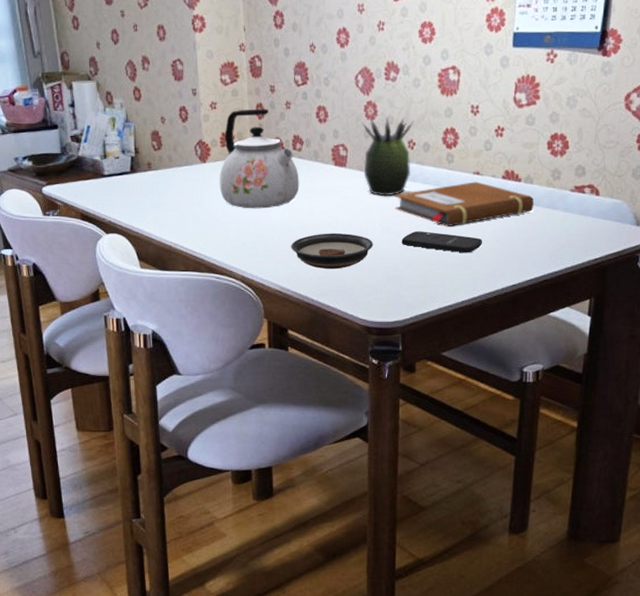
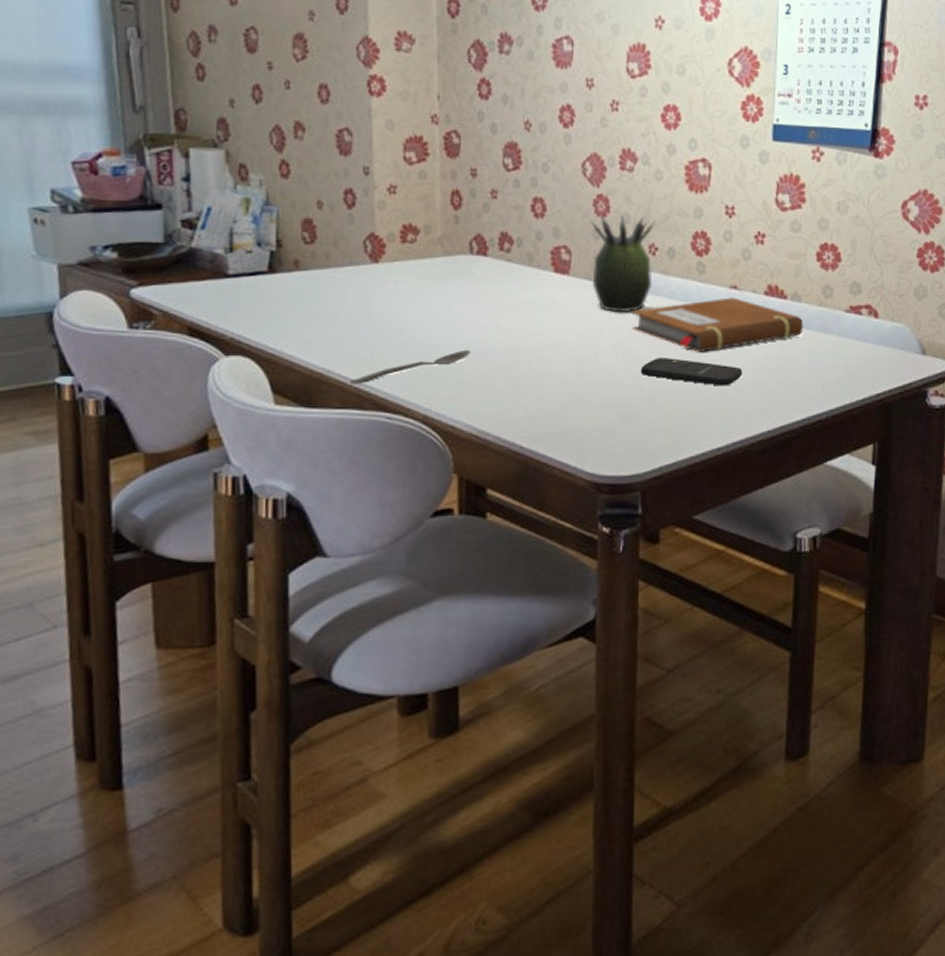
spoon: none [190,227,274,254] -> present [350,349,471,384]
kettle: present [219,108,299,209] -> none [396,196,507,325]
saucer: present [291,232,373,270] -> none [494,358,604,407]

